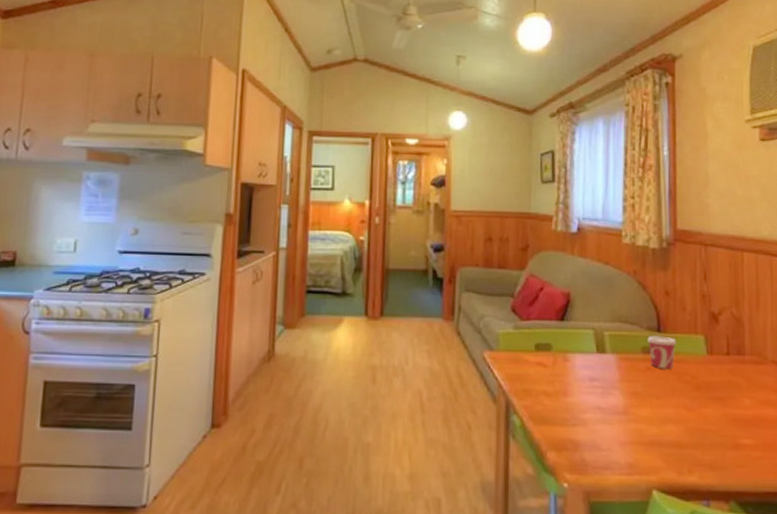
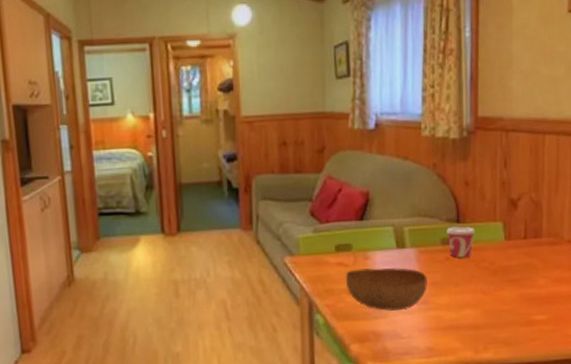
bowl: none [544,371,628,420] -> present [345,267,427,312]

